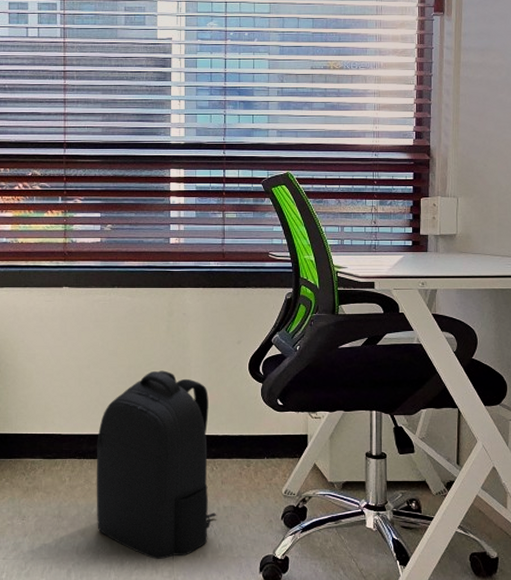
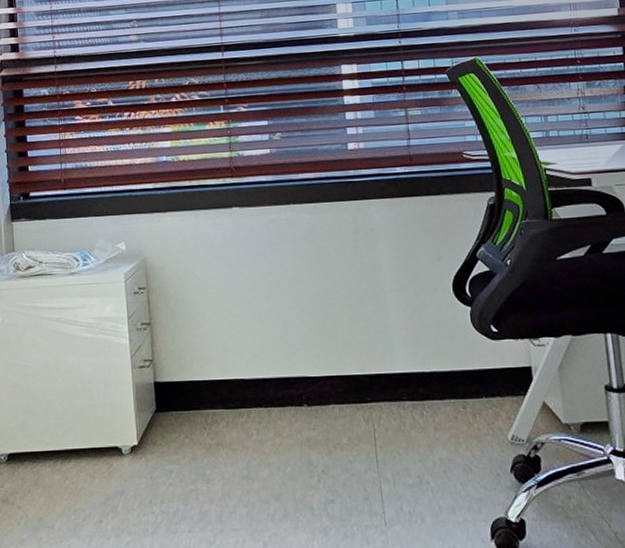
backpack: present [96,370,217,559] -> none [285,297,433,527]

